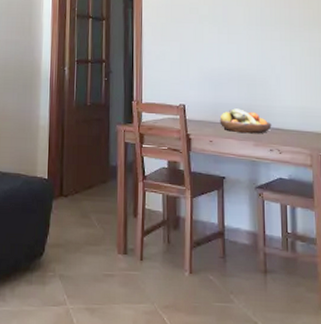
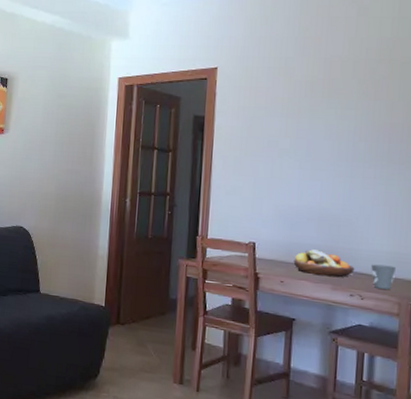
mug: none [285,119,306,142] -> present [371,264,397,290]

